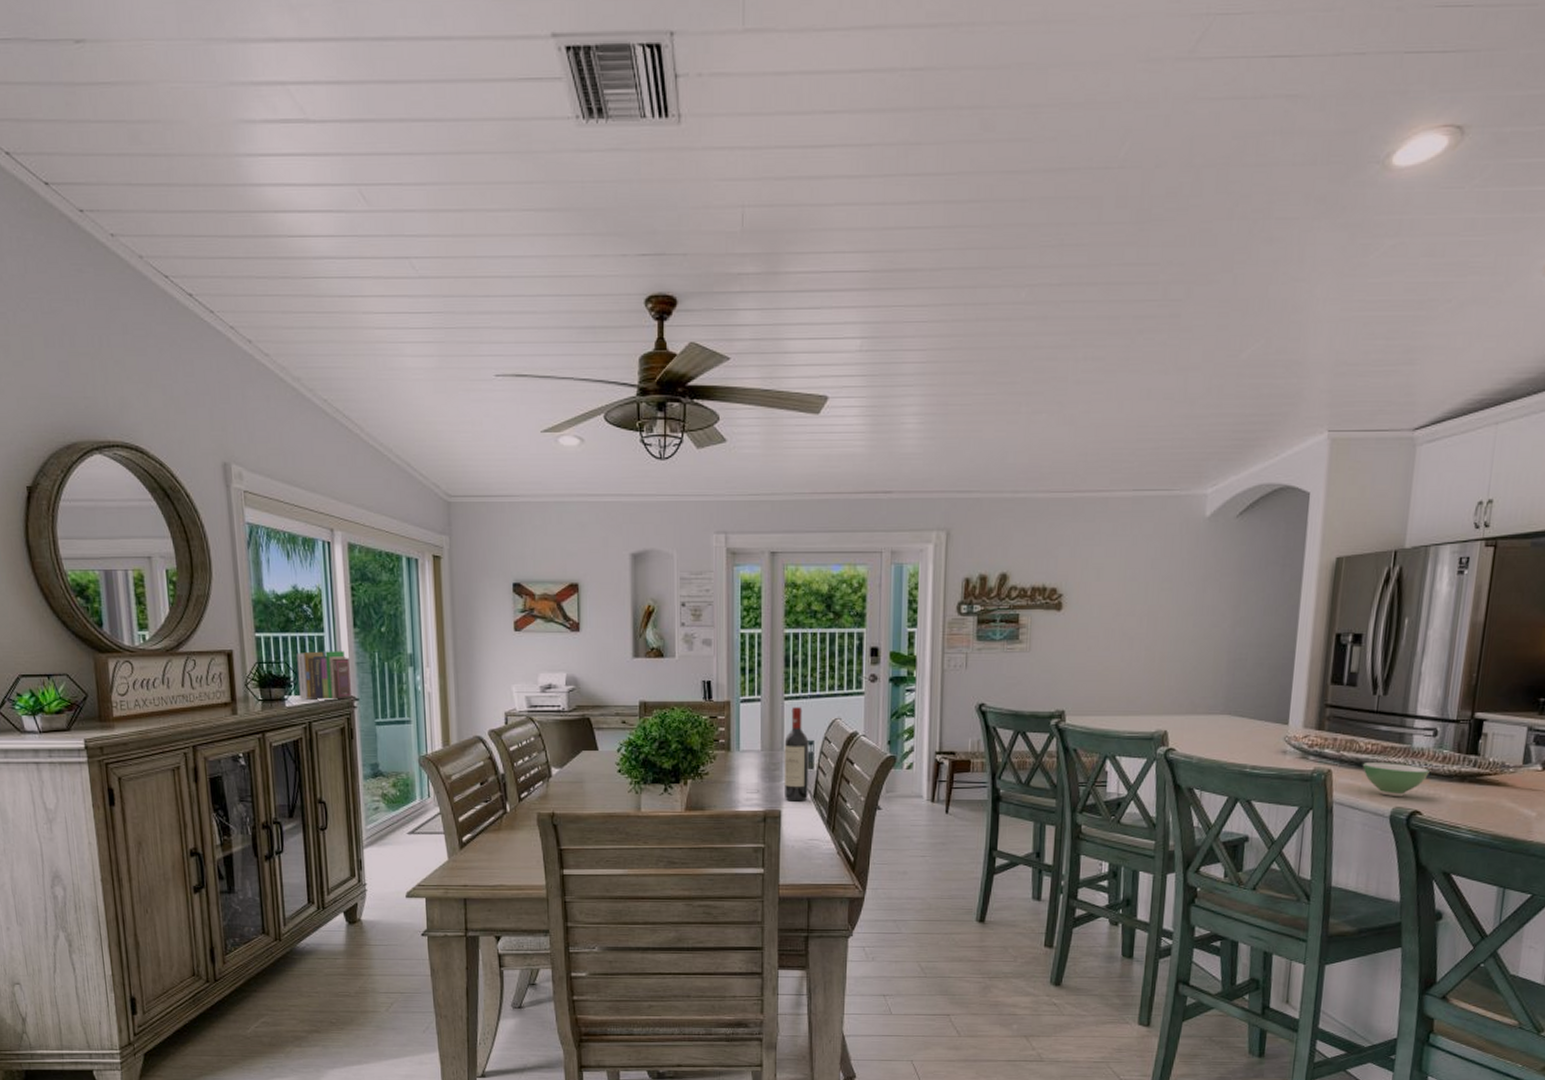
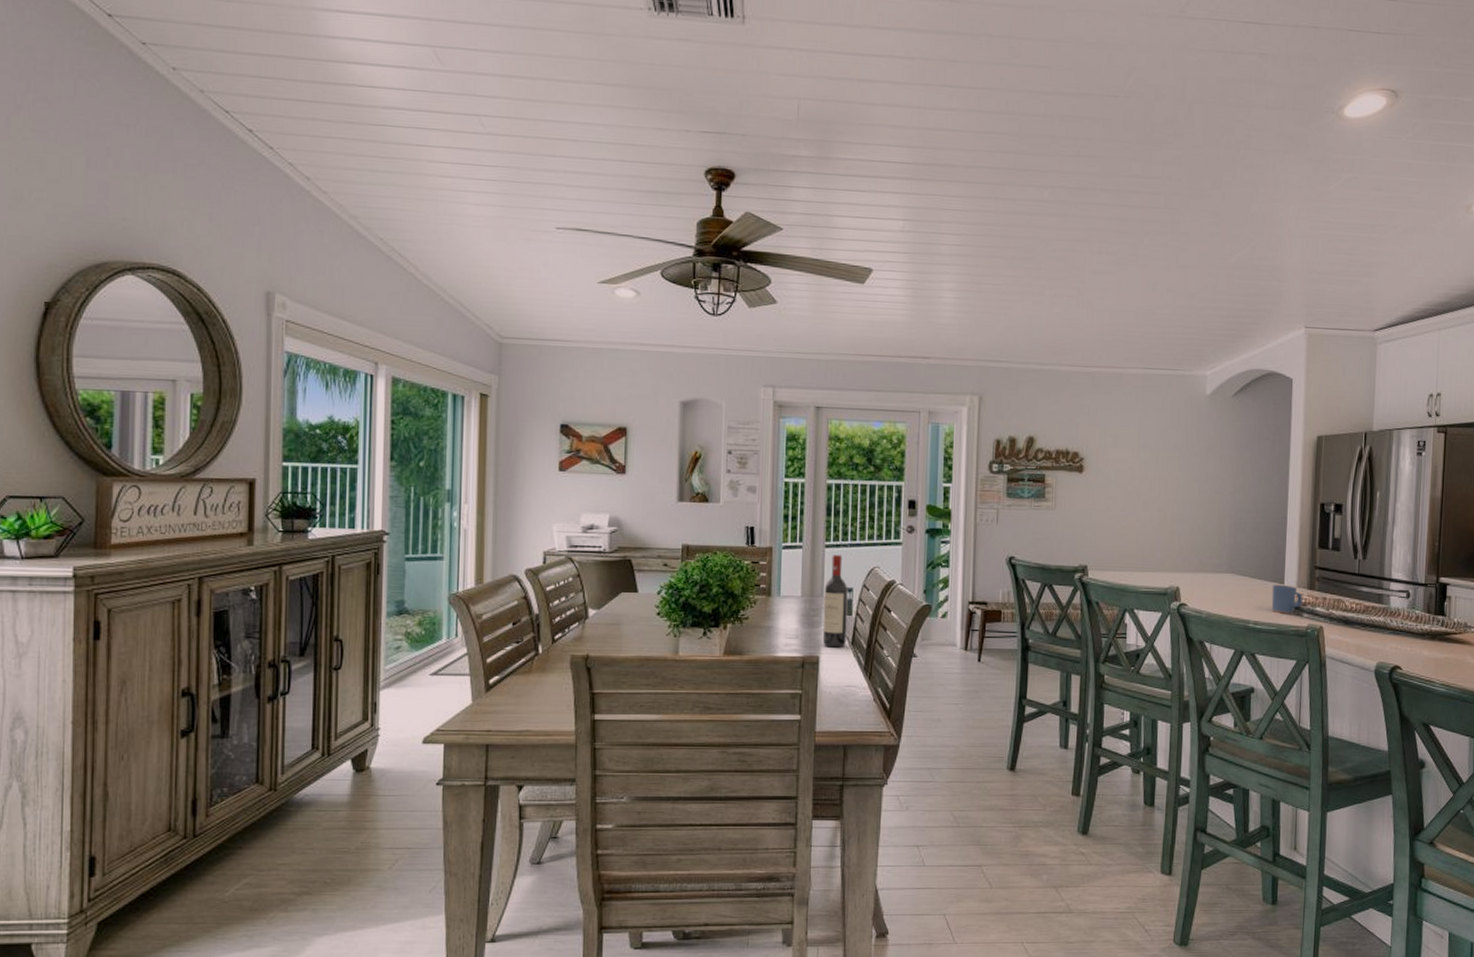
books: present [297,651,353,700] -> none [325,483,384,533]
mug: none [1272,725,1309,757] -> present [1271,584,1302,614]
bowl: present [1362,761,1430,797] -> none [1348,619,1406,653]

